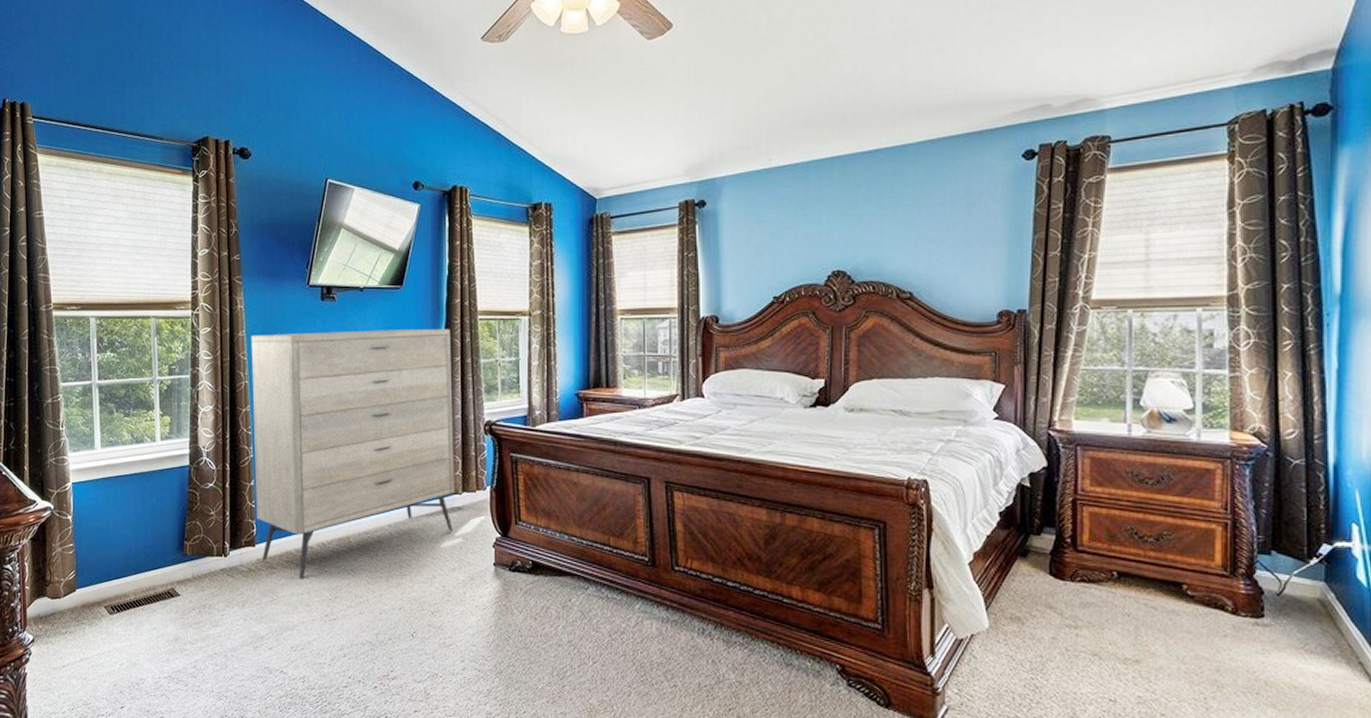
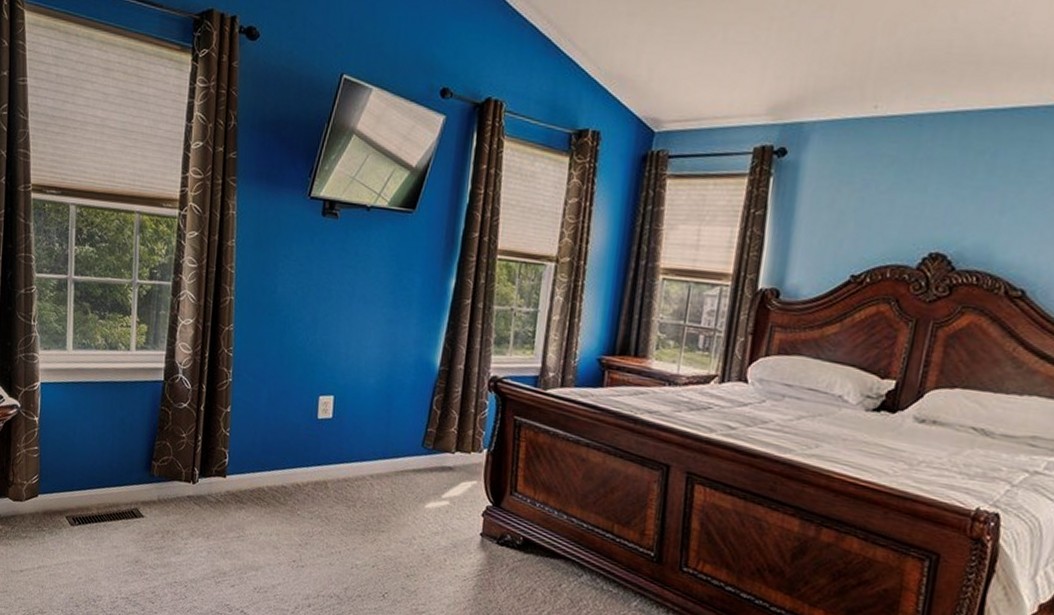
dresser: present [251,329,455,579] -> none [230,245,464,520]

